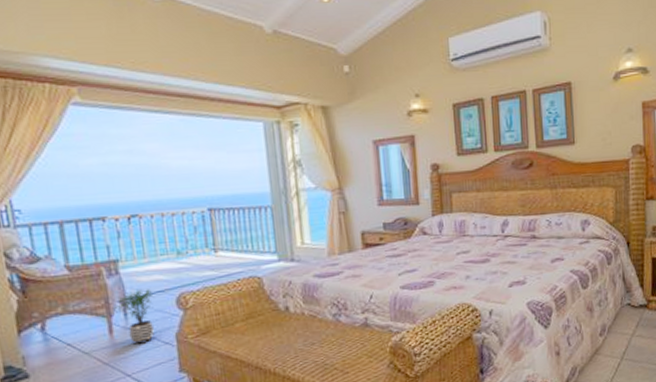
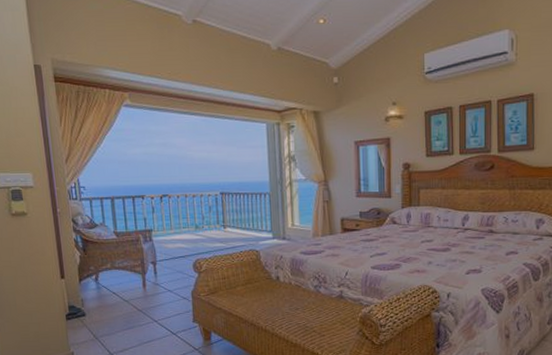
potted plant: present [112,289,154,344] -> none [146,254,177,297]

